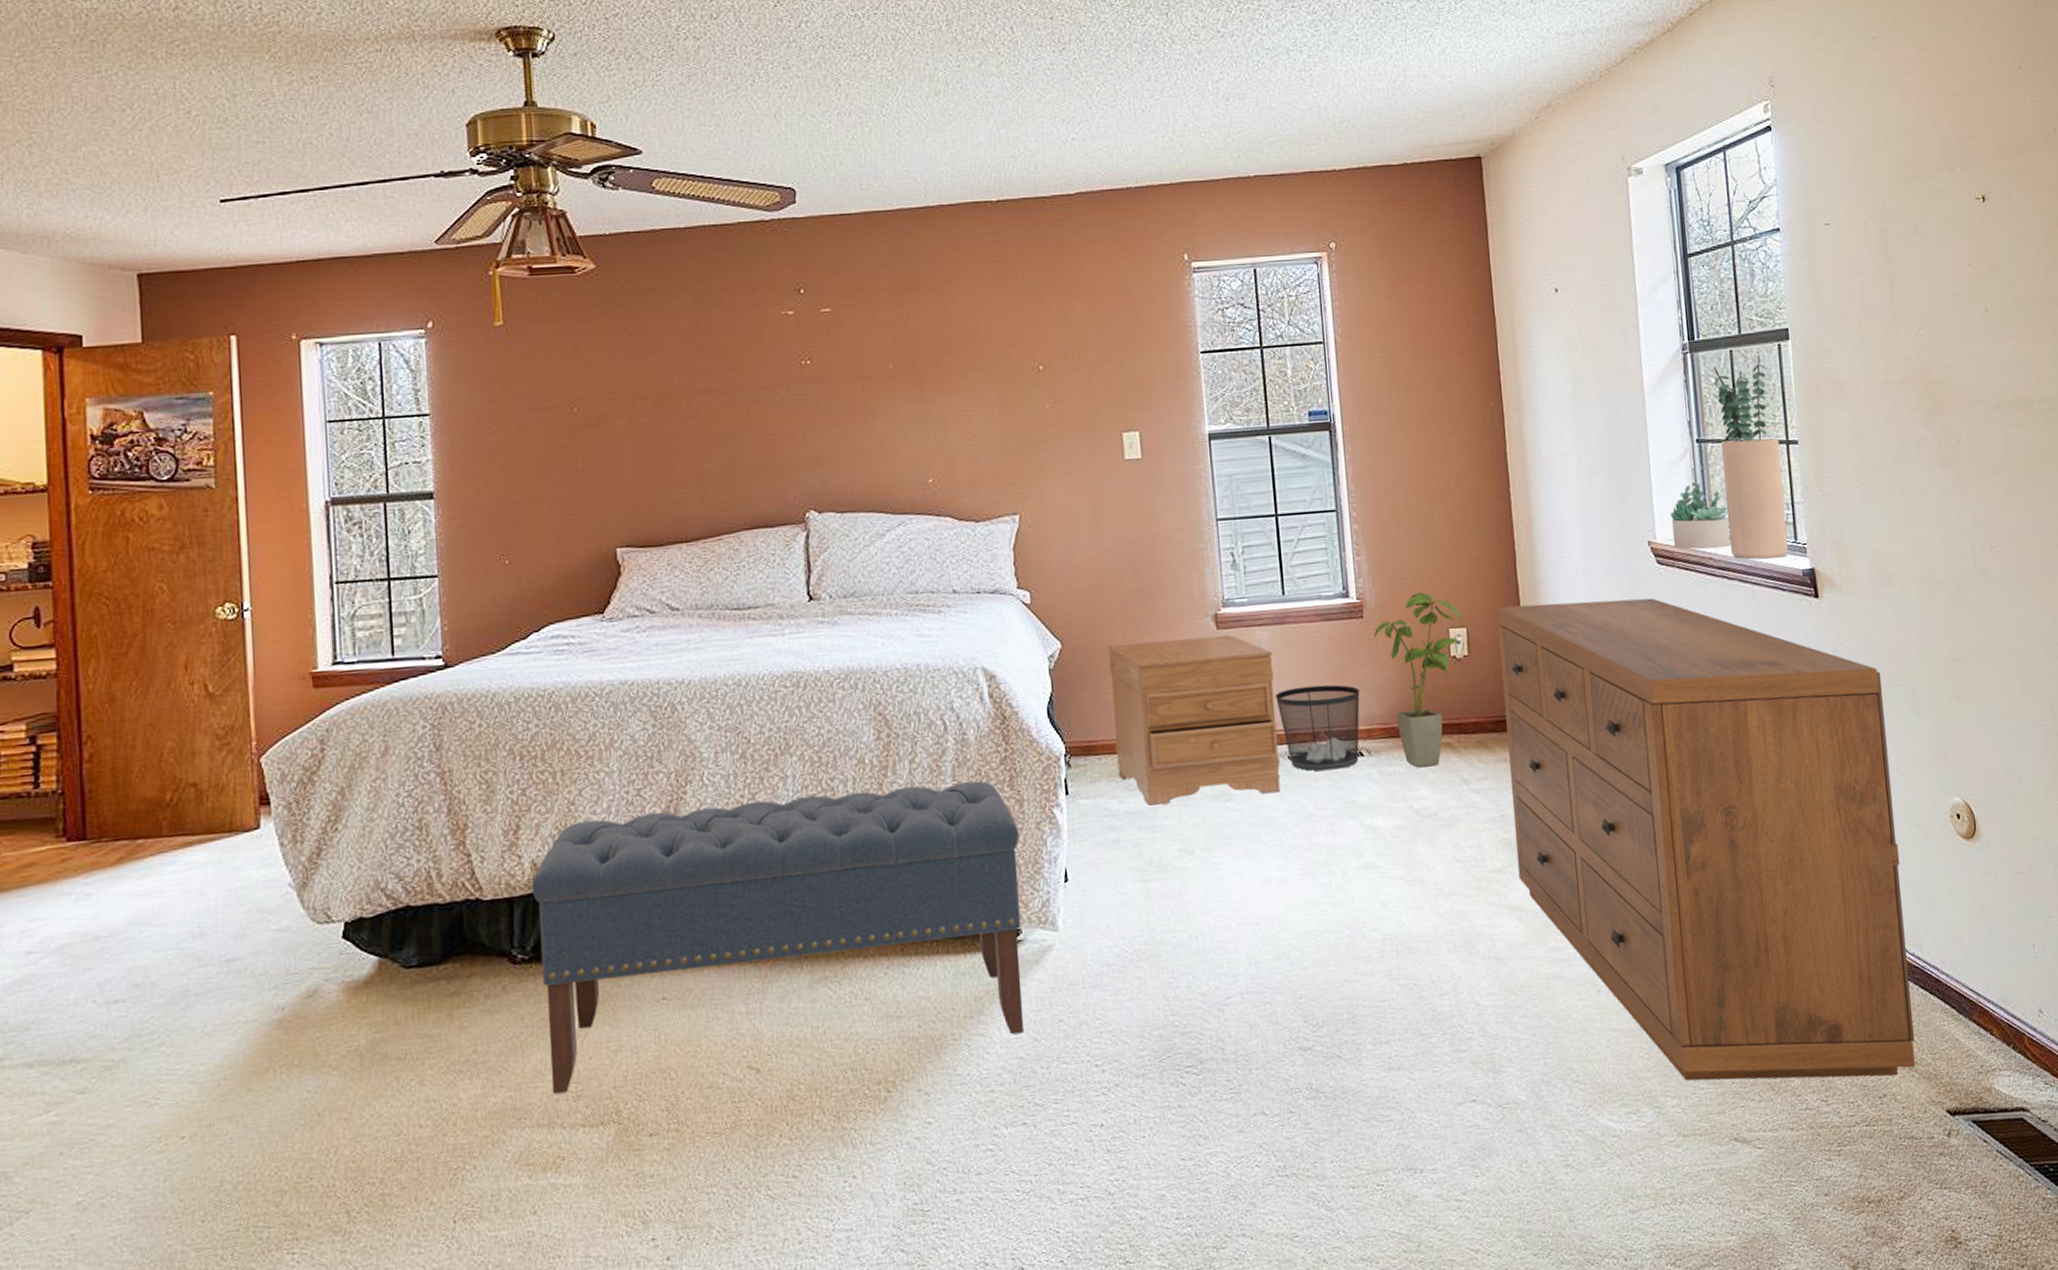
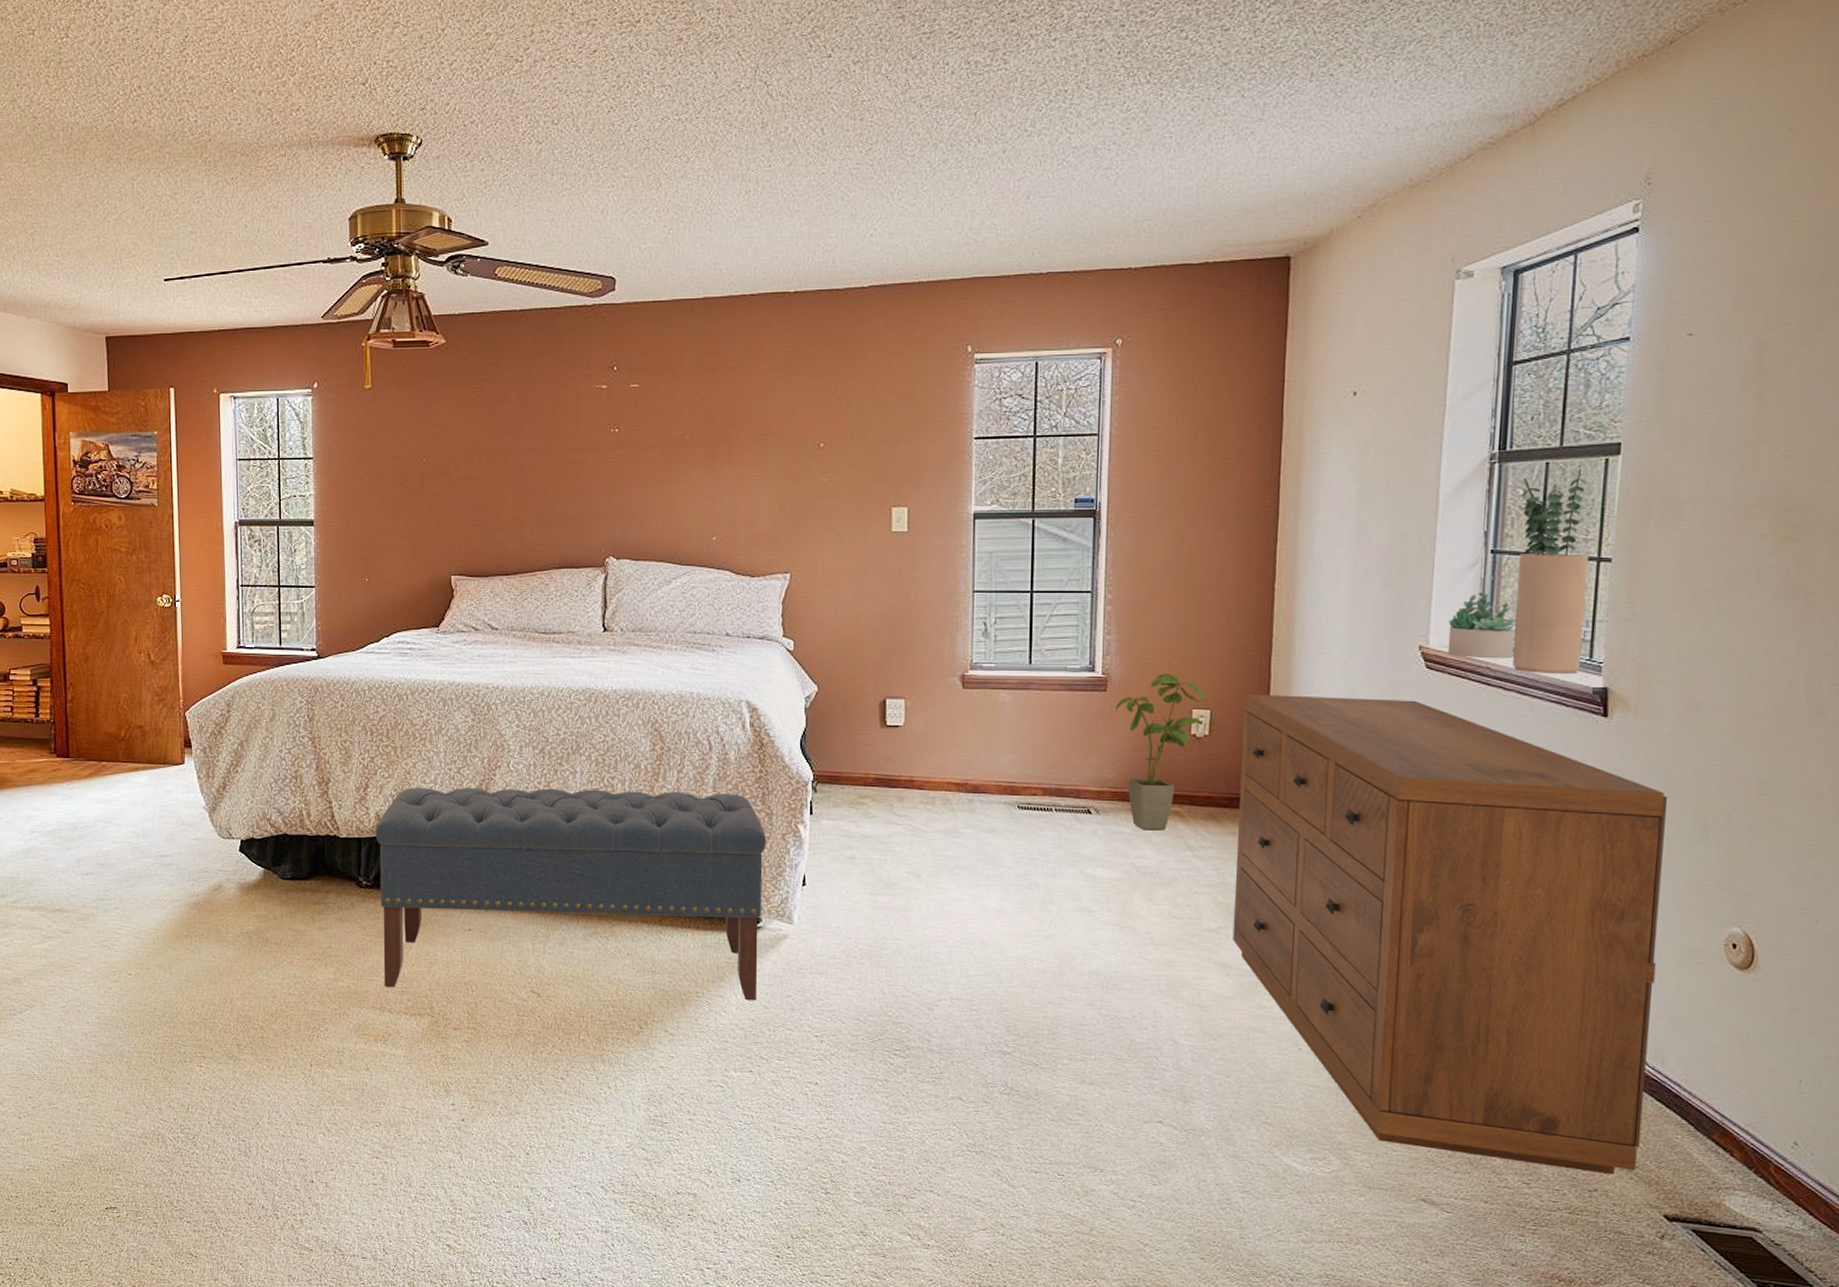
nightstand: present [1107,635,1281,806] -> none [858,694,1013,835]
waste bin: present [1275,684,1360,771] -> none [1012,747,1095,823]

